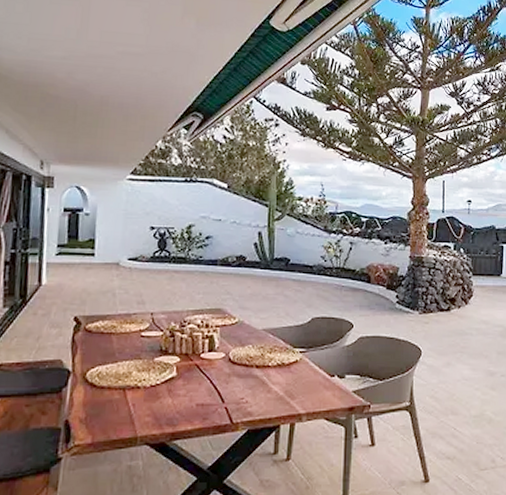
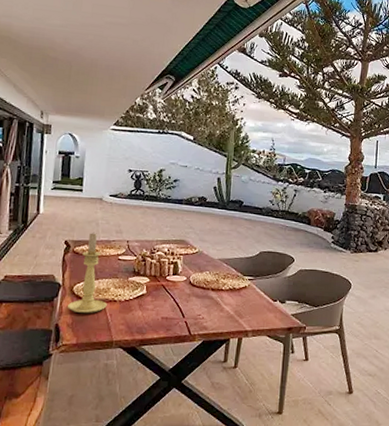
candle holder: none [78,304,129,404] -> present [67,232,107,313]

